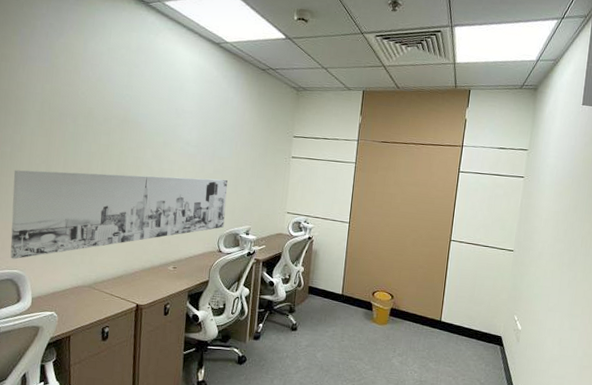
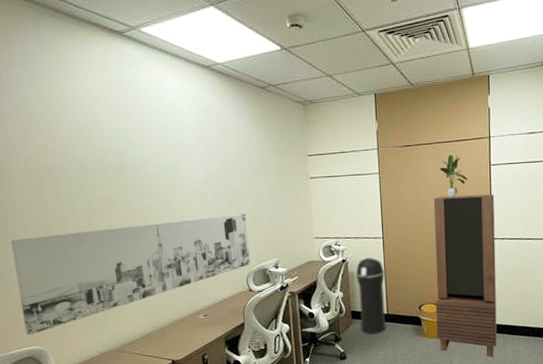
trash can: none [314,239,346,312] -> present [356,258,386,334]
bookcase: none [384,193,459,352] -> present [433,194,497,357]
potted plant: none [412,156,437,196] -> present [439,154,468,198]

